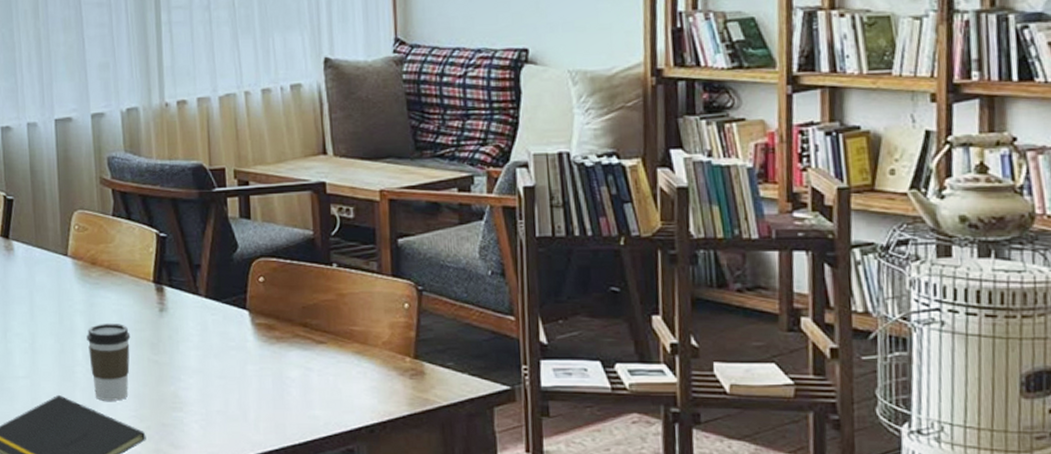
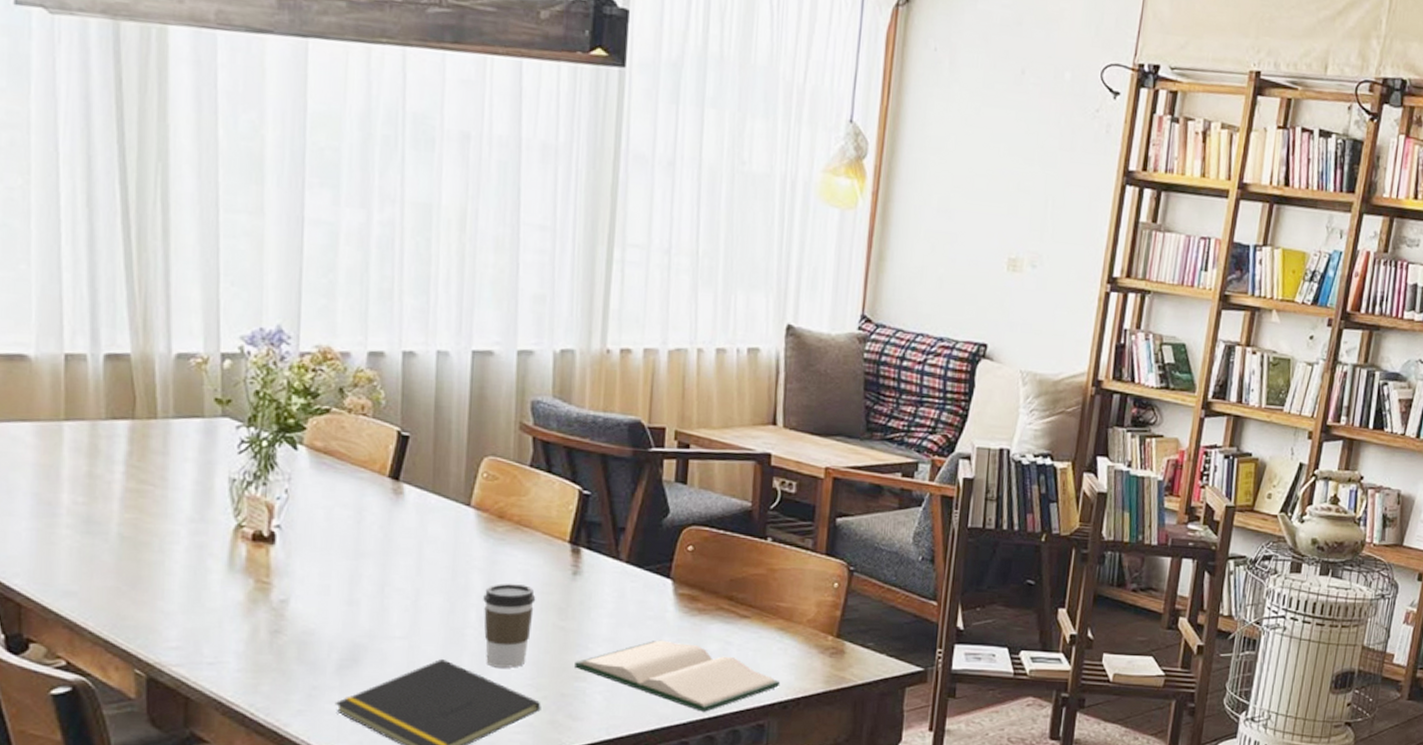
hardback book: none [171,369,365,438] -> present [575,640,781,712]

